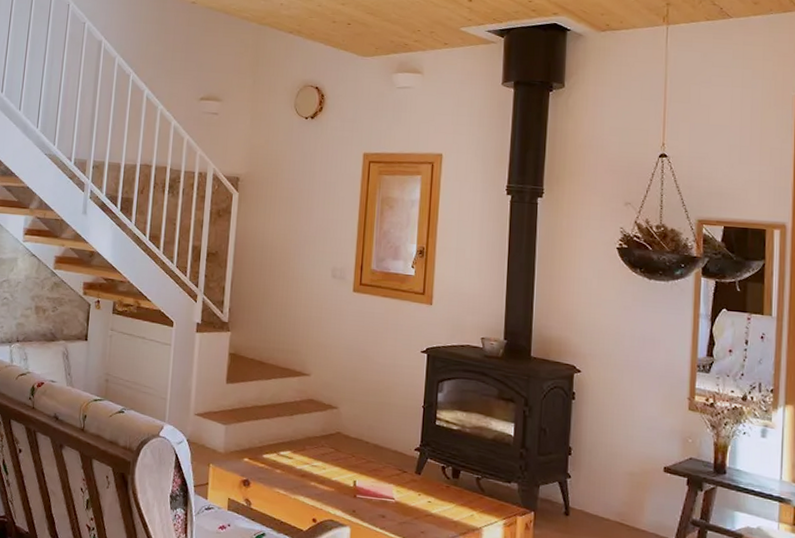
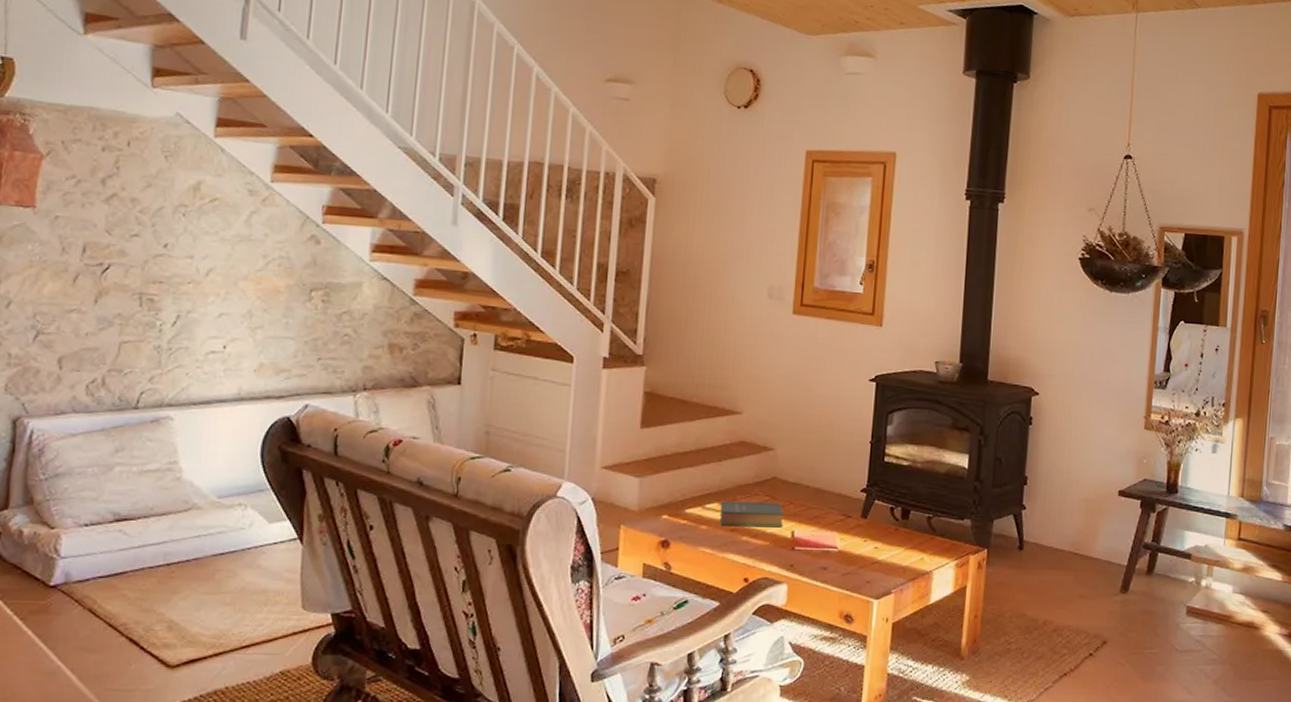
book: none [292,449,347,477] -> present [720,501,784,528]

